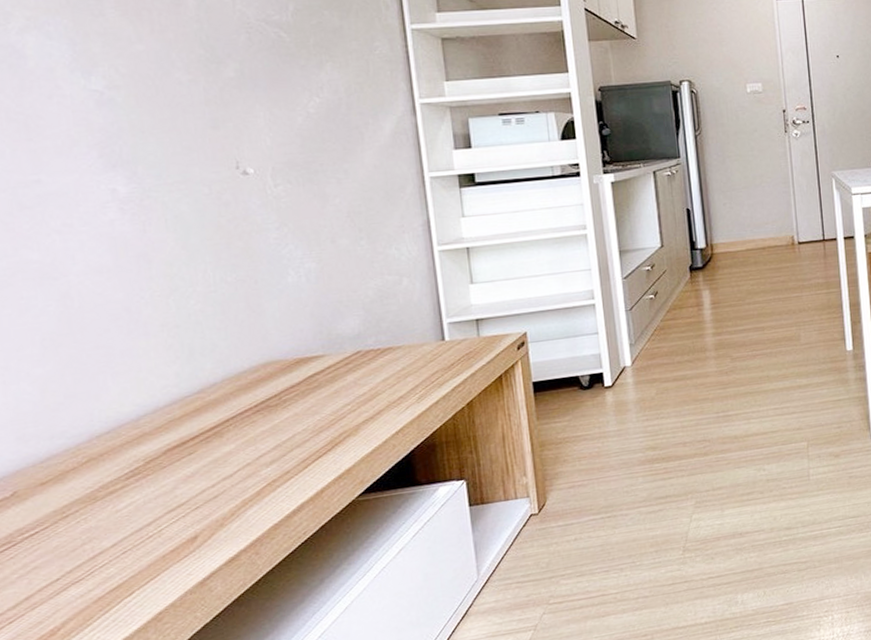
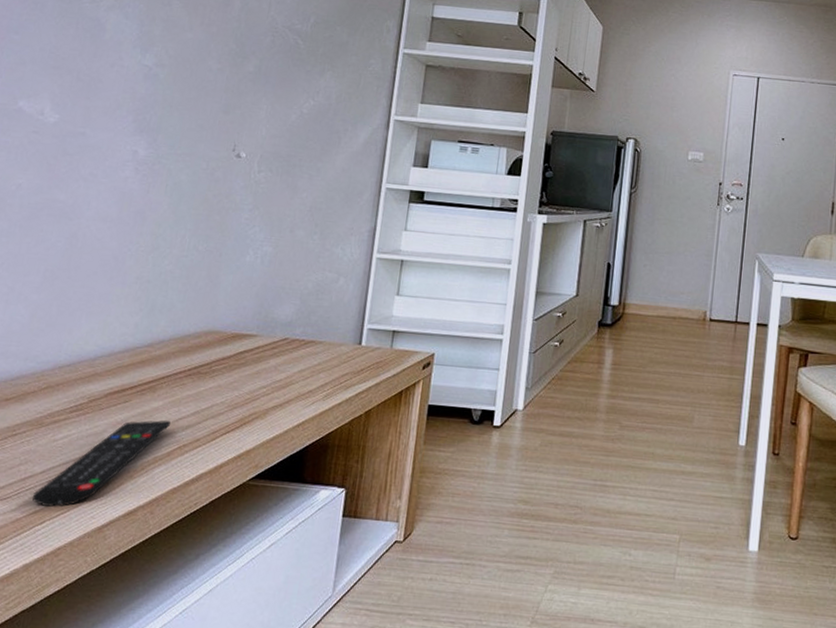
remote control: none [109,460,251,578] -> present [32,420,171,507]

